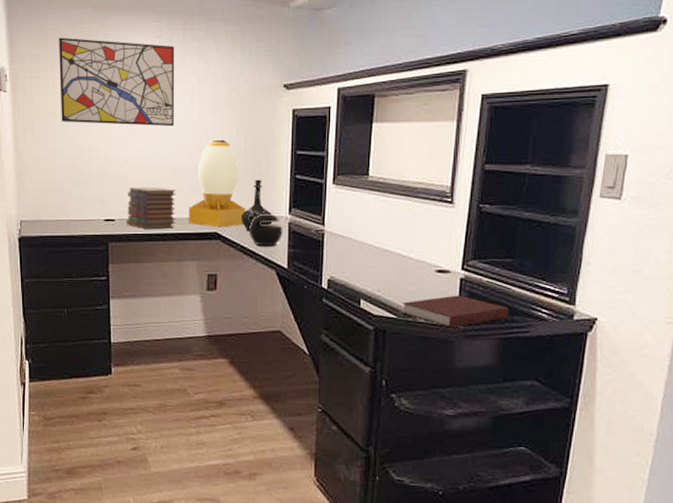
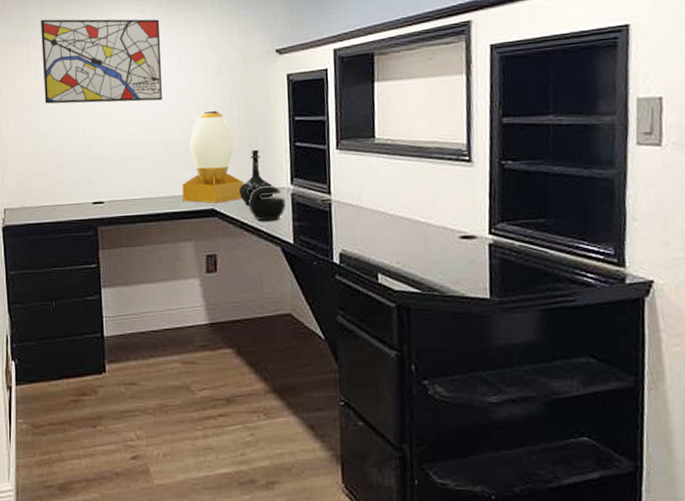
book stack: present [126,186,176,230] -> none [116,164,169,211]
notebook: present [401,295,508,328] -> none [425,263,549,301]

